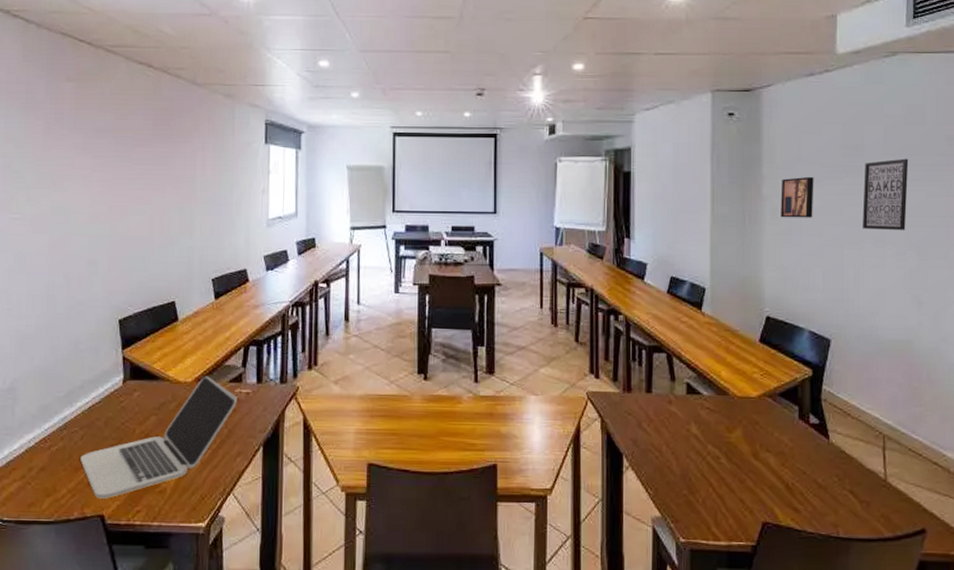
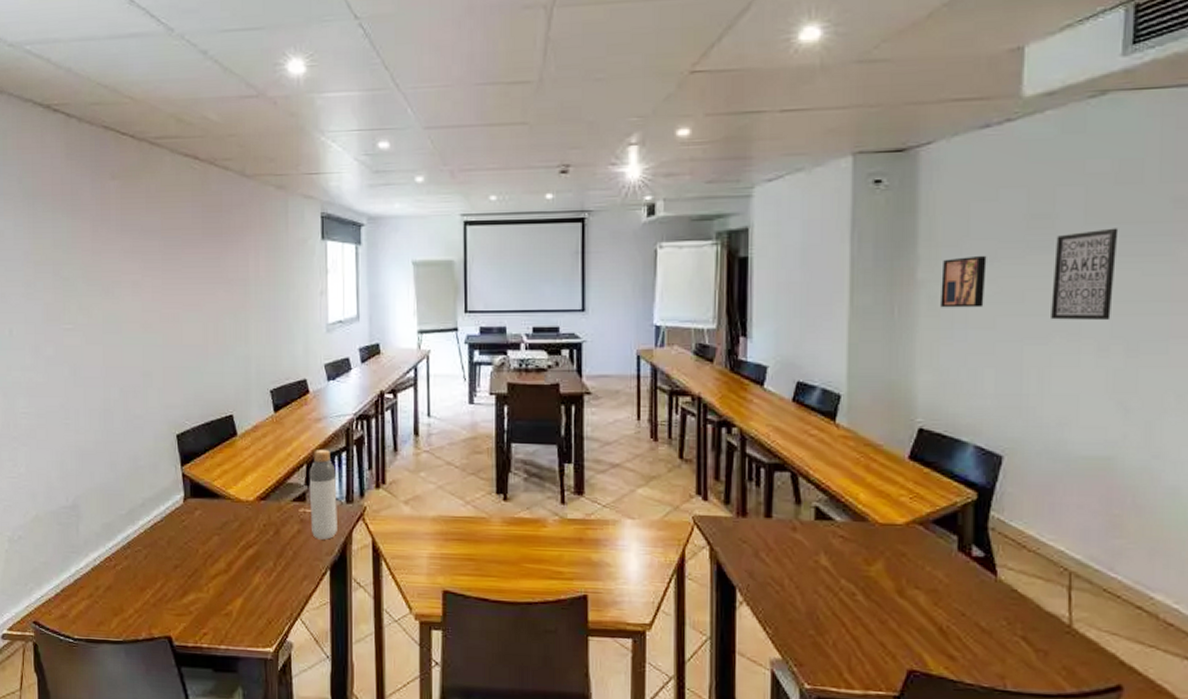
laptop: present [80,376,237,499] -> none [145,494,301,620]
bottle: none [246,333,272,418] -> present [309,449,337,540]

